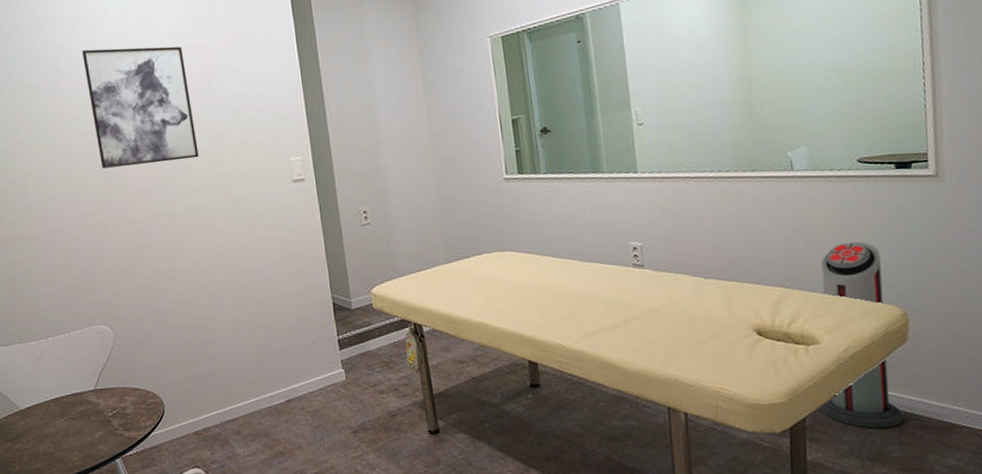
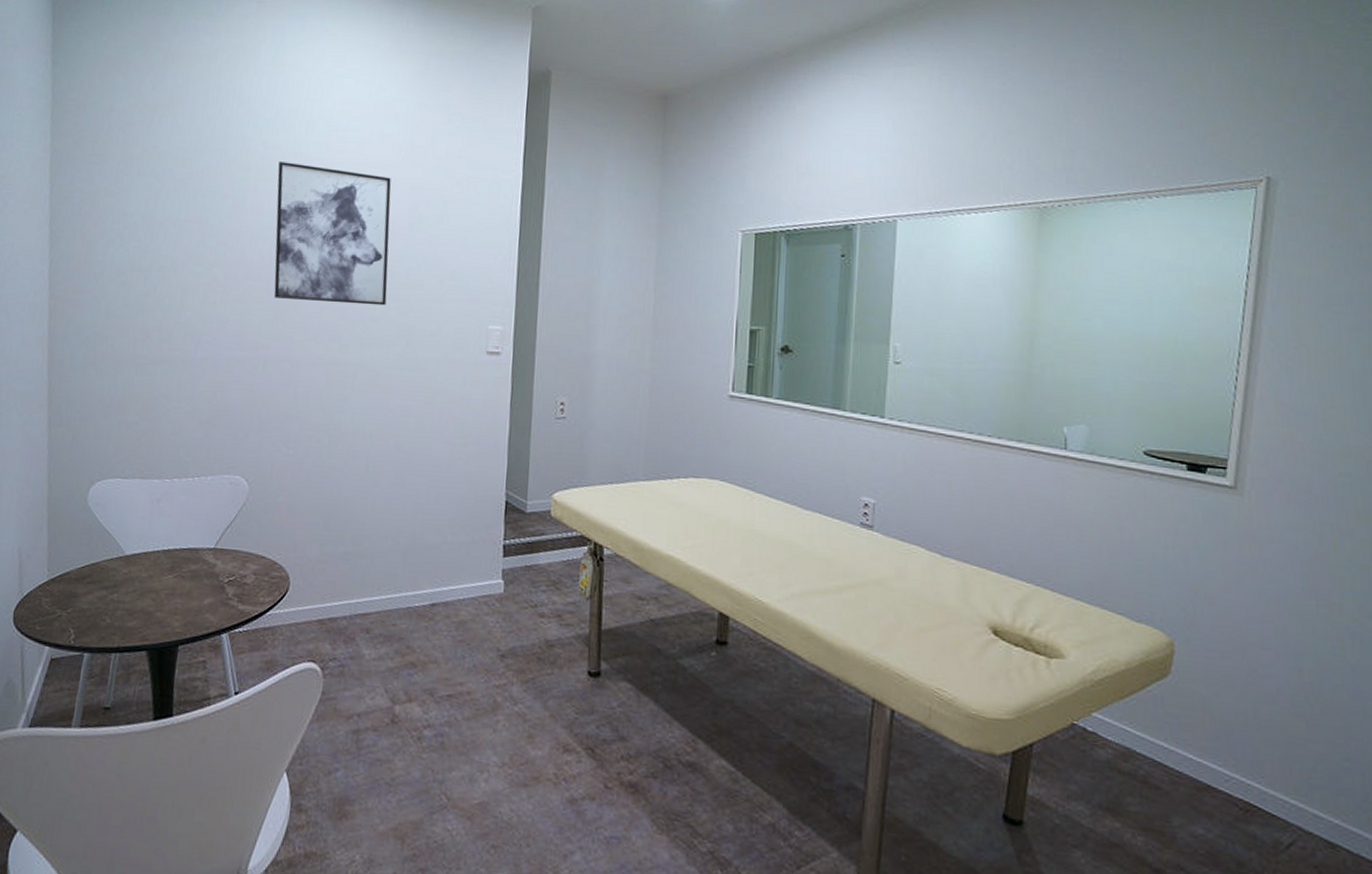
air purifier: present [820,241,903,429] -> none [1053,545,1153,775]

